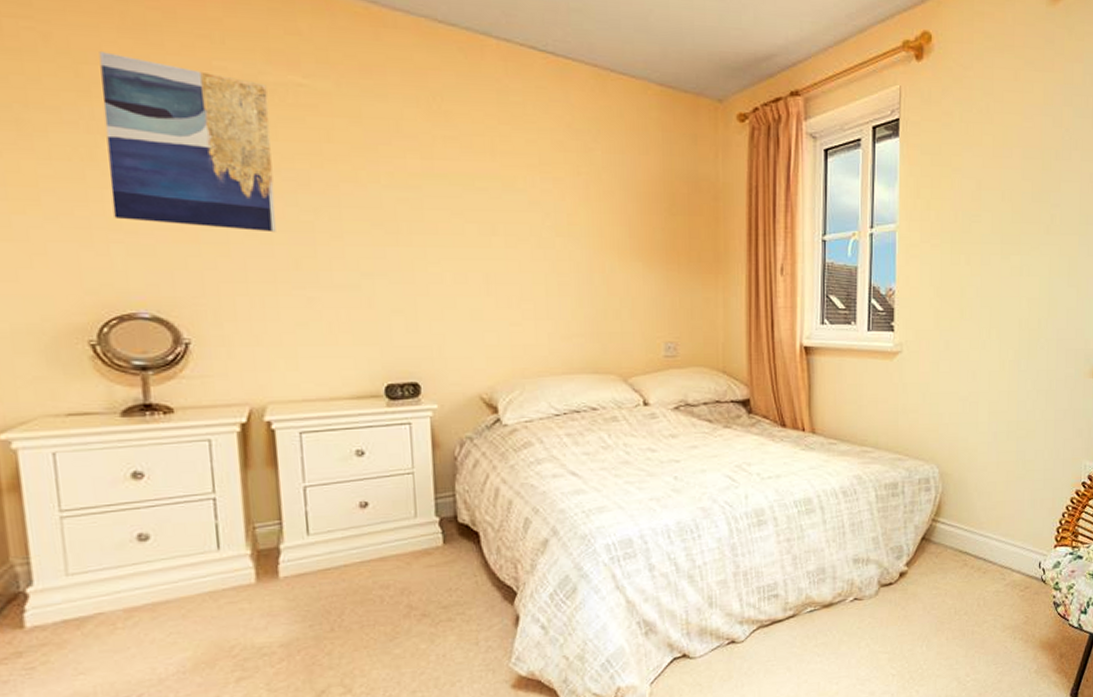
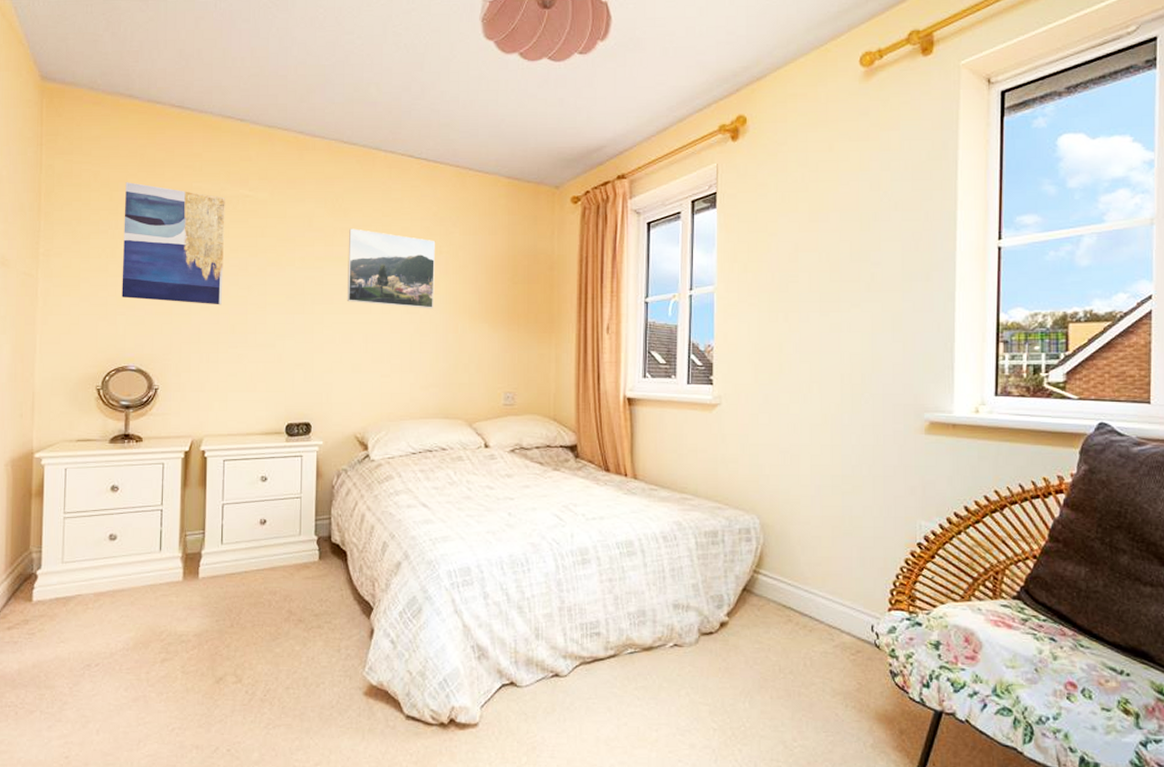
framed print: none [454,137,574,244] -> present [346,228,436,309]

